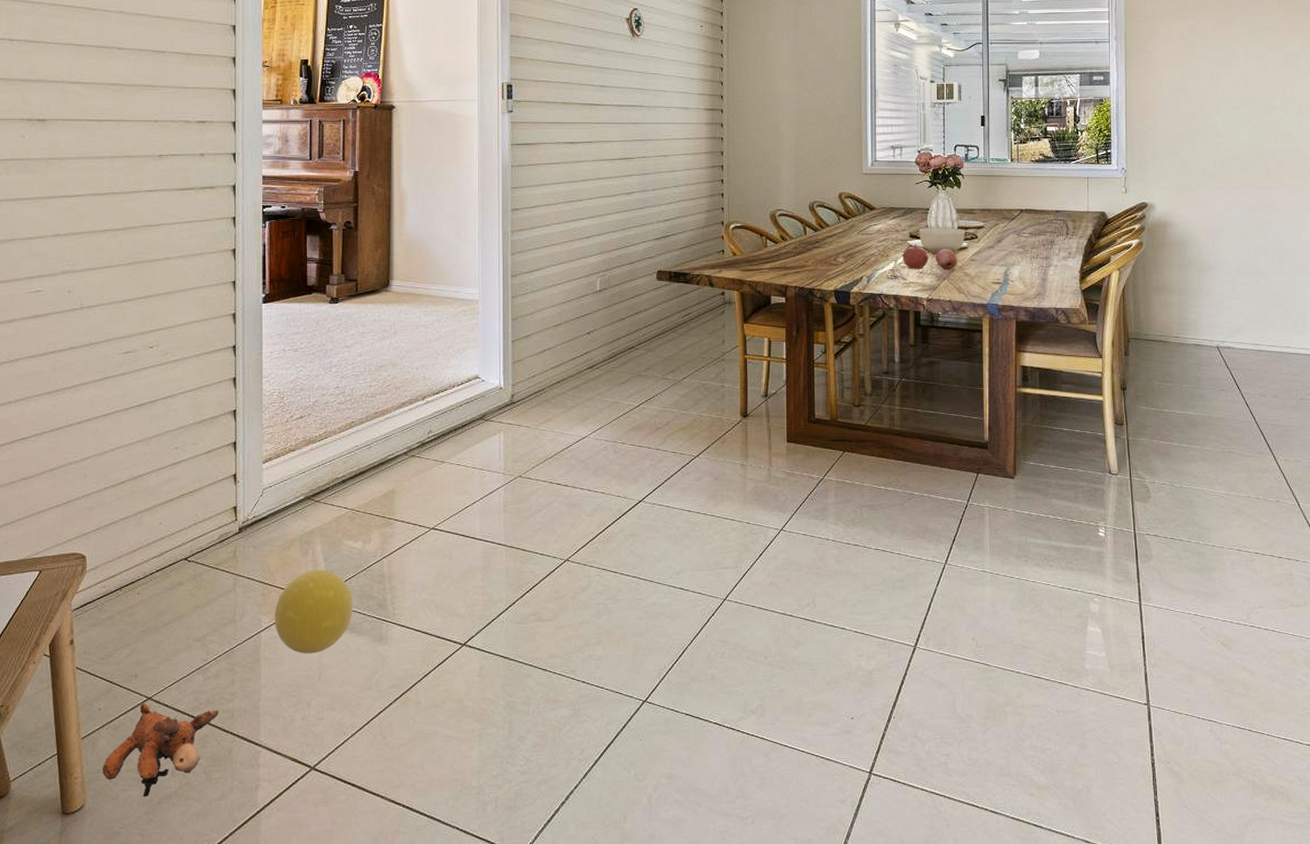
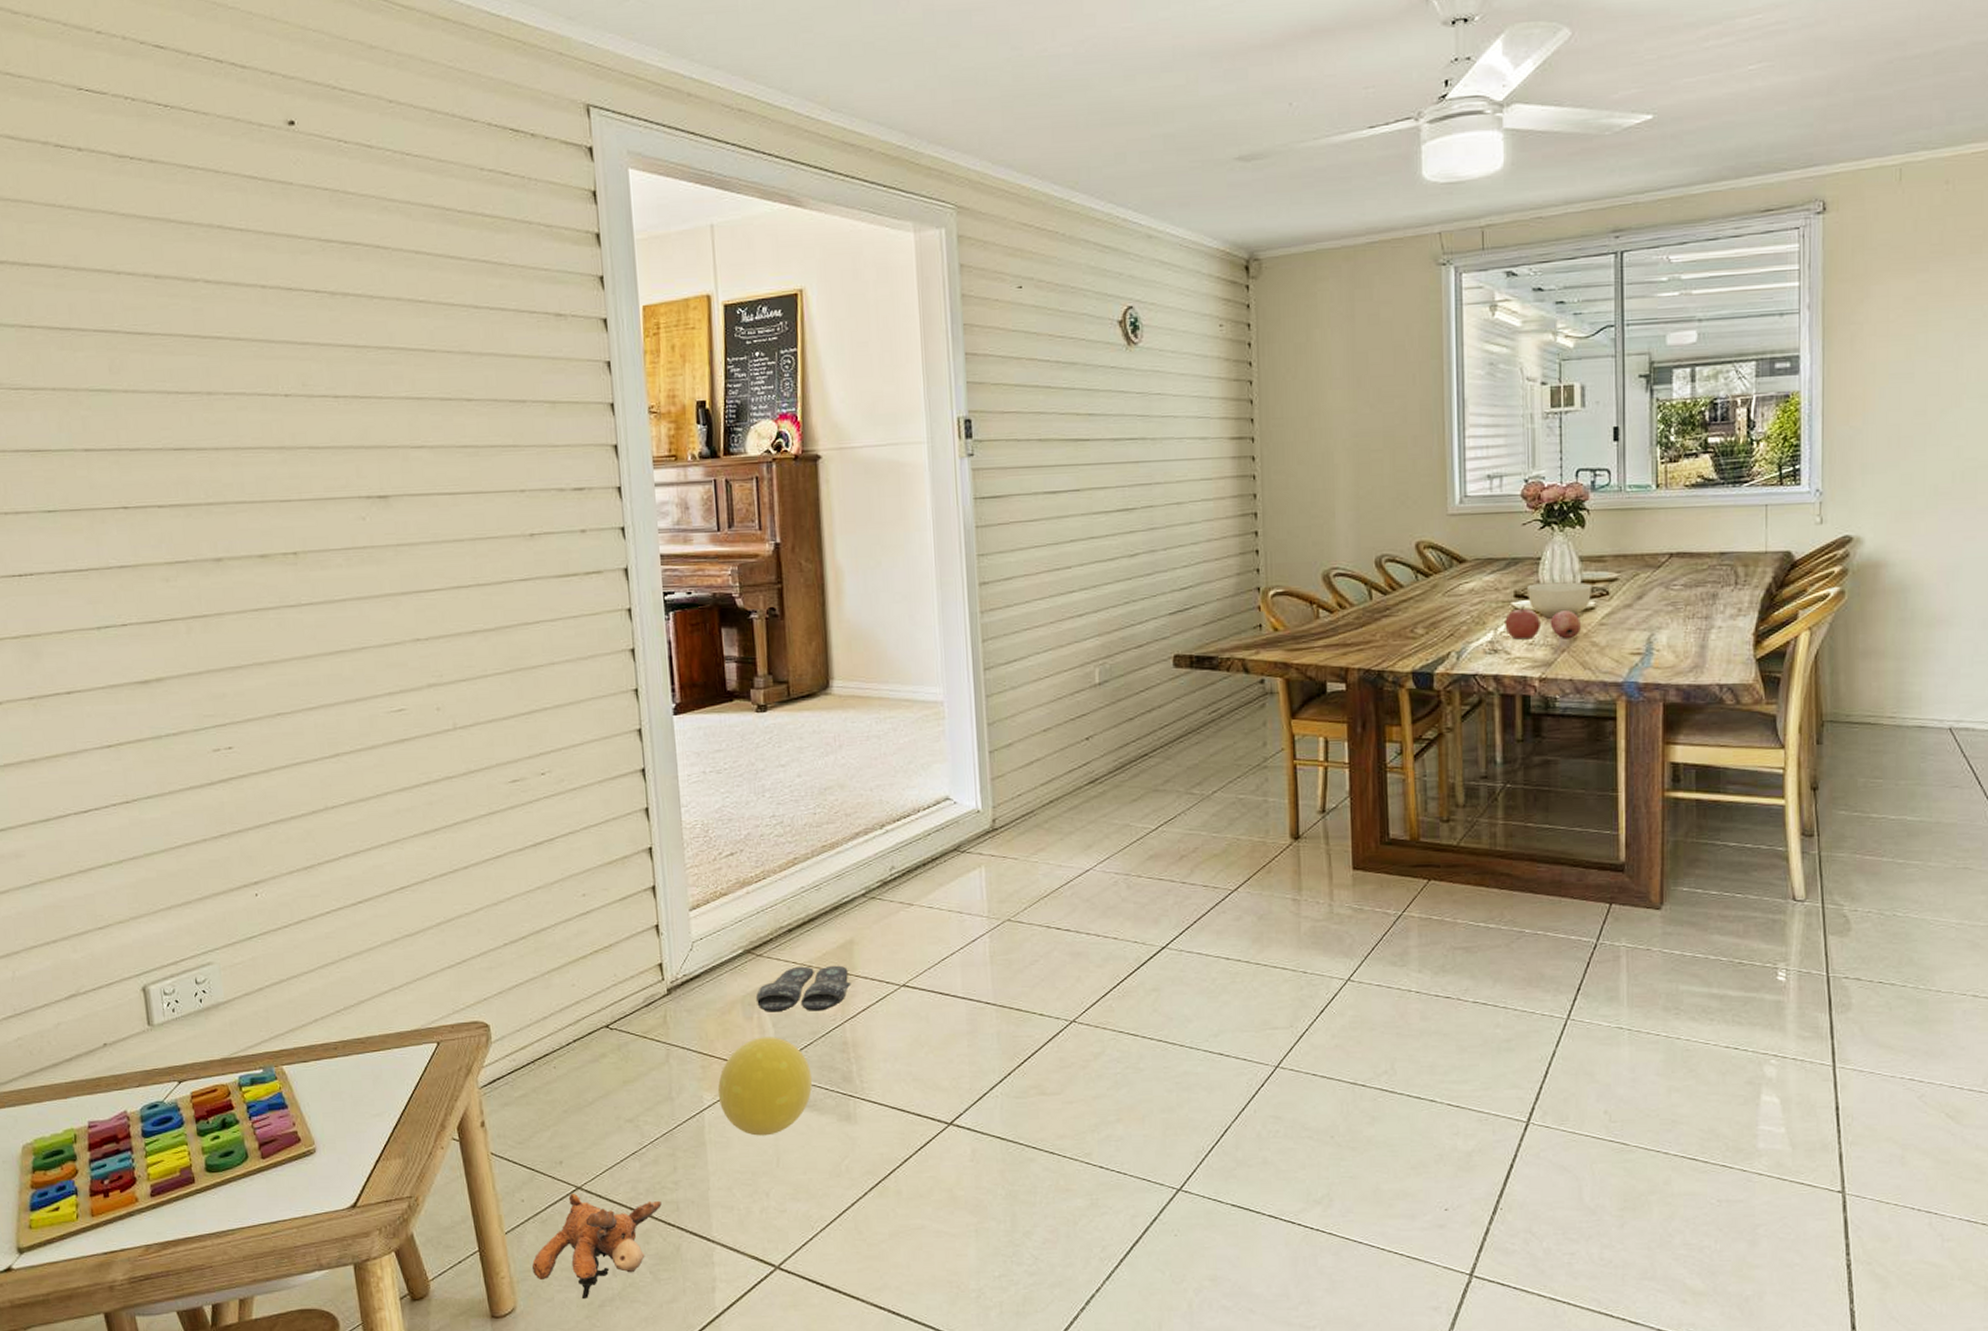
slippers: none [312,510,391,549] -> present [756,965,852,1012]

